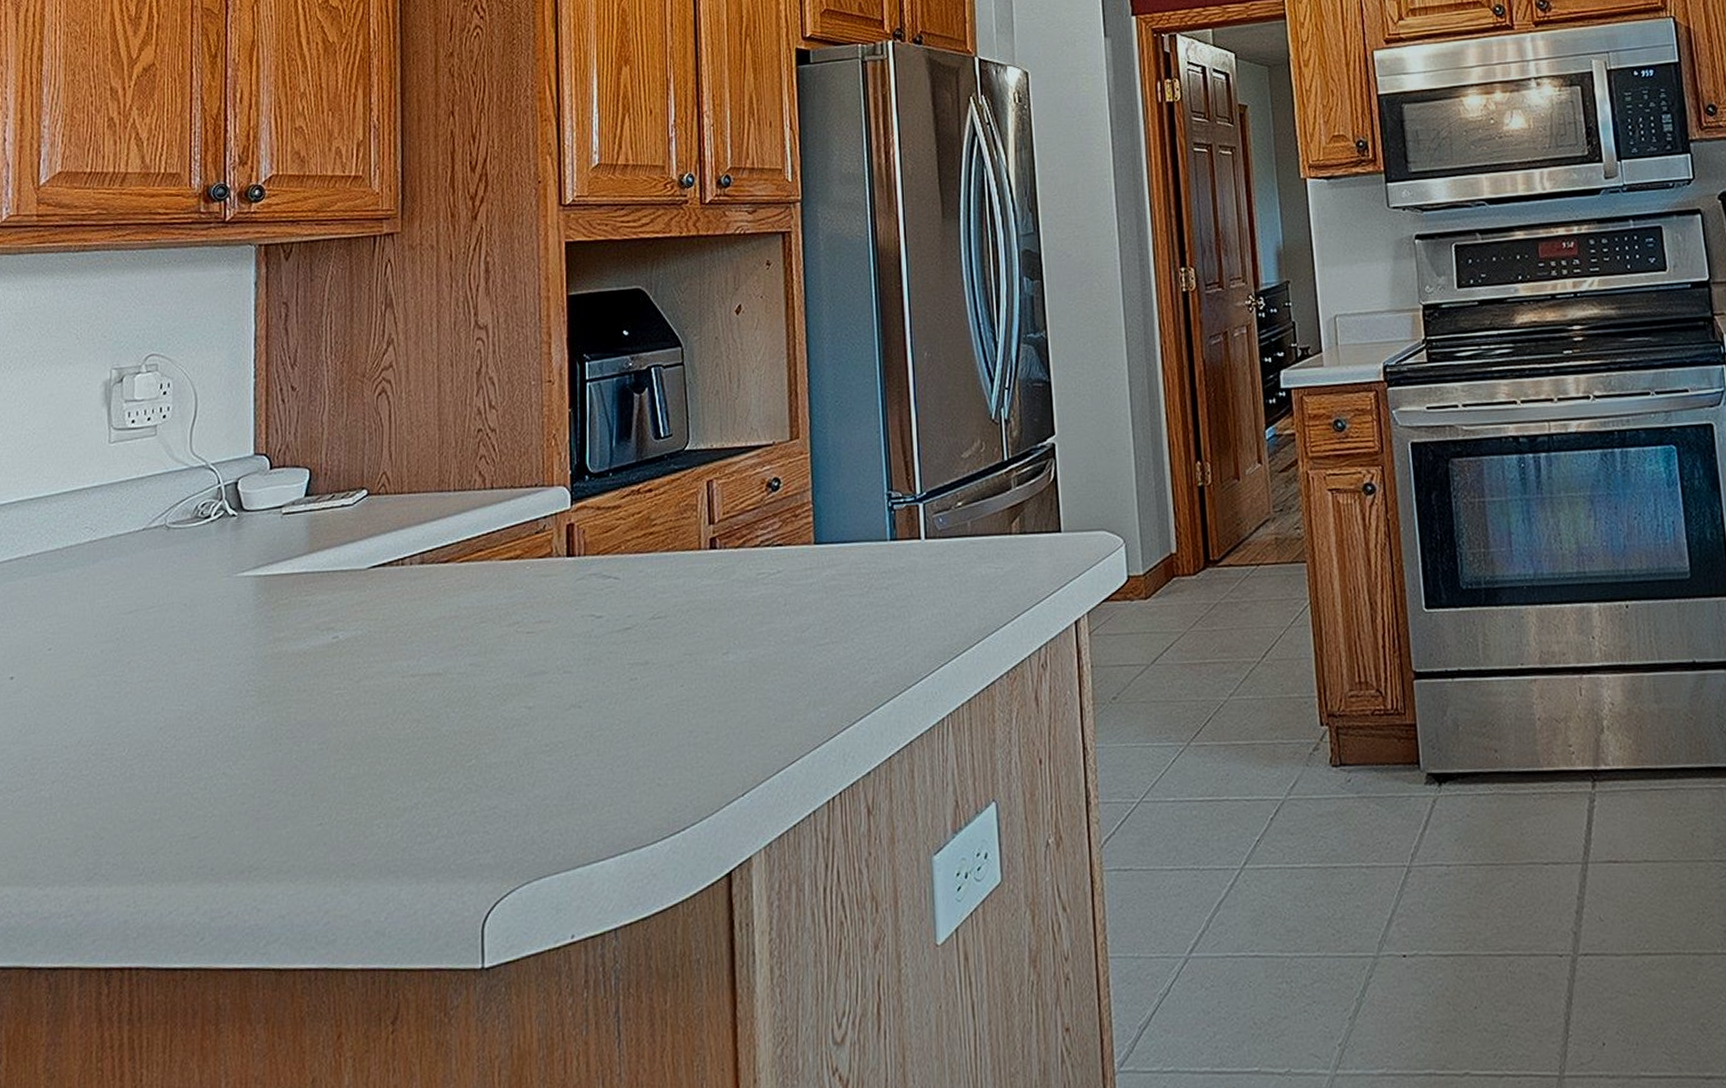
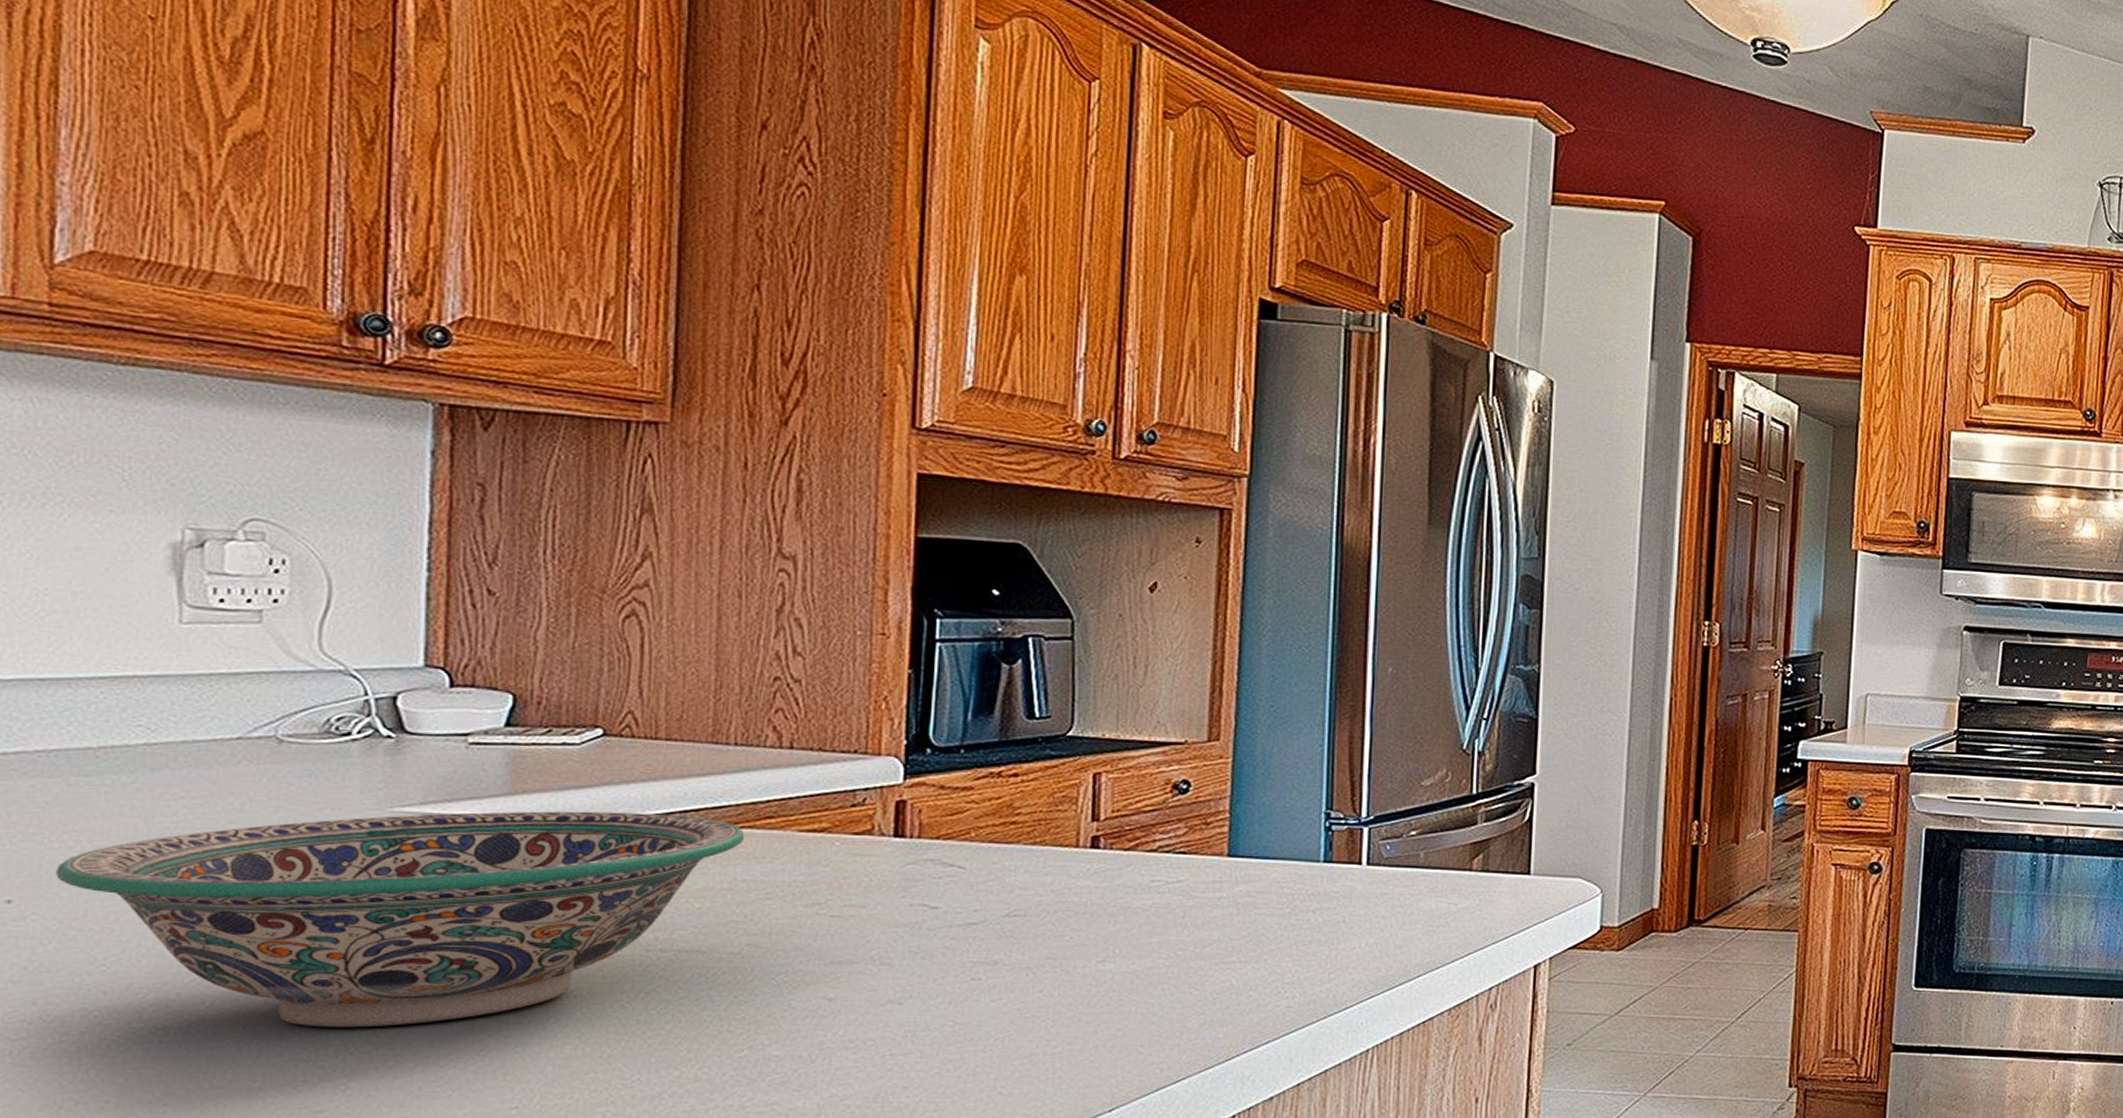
decorative bowl: none [39,556,465,765] -> present [56,811,745,1028]

